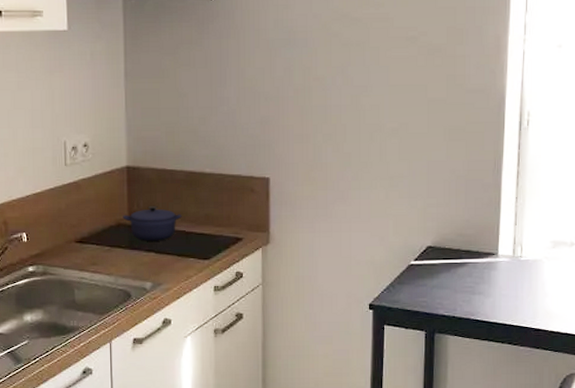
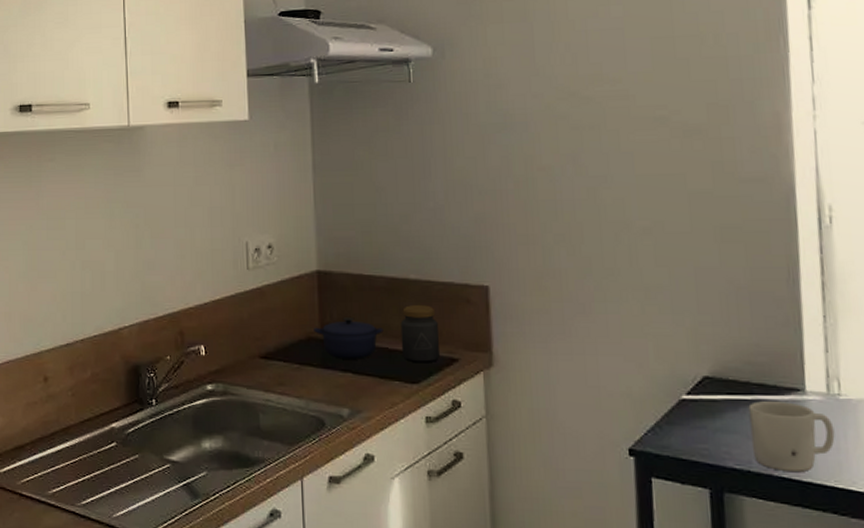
jar: none [196,194,228,243] -> present [400,305,439,364]
mug: none [457,263,515,315] -> present [748,401,835,472]

